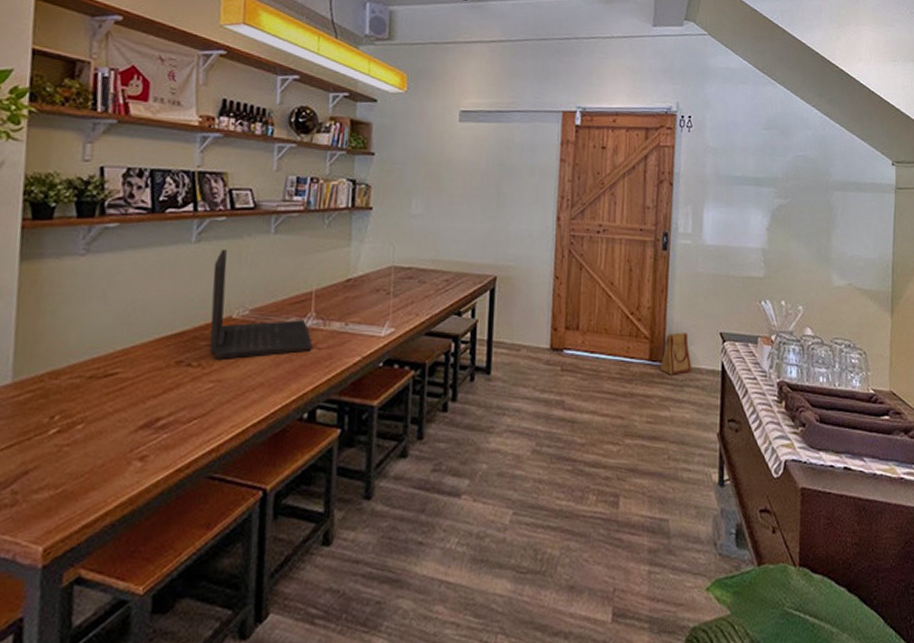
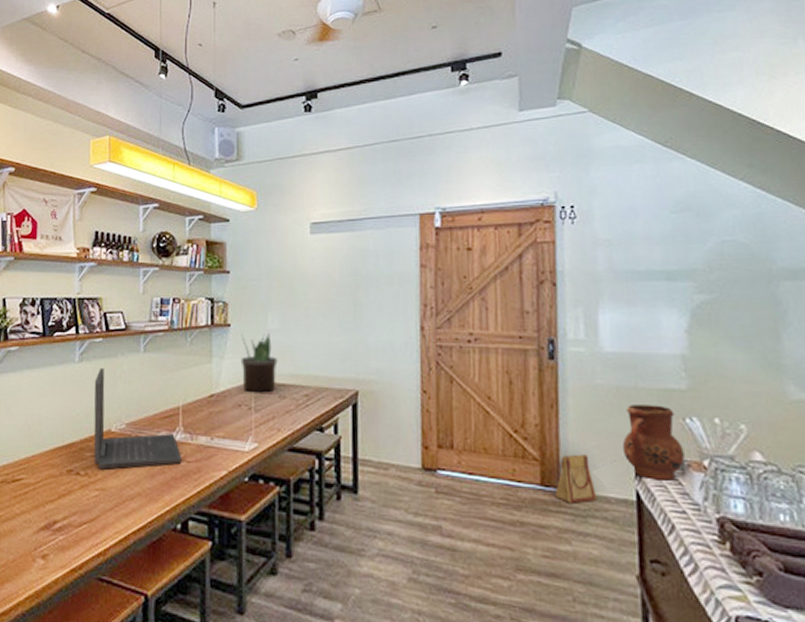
planter: none [381,217,420,278] -> present [240,332,278,393]
pitcher: none [714,290,758,353] -> present [622,404,685,481]

